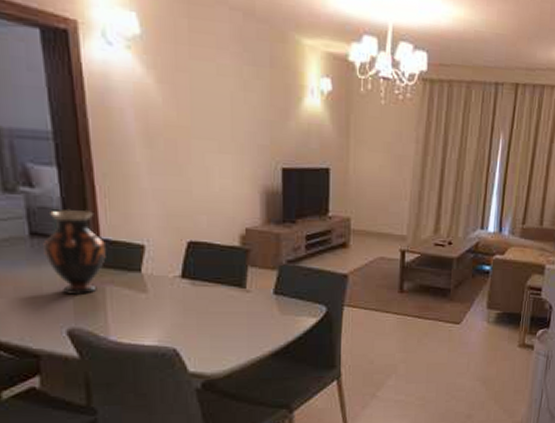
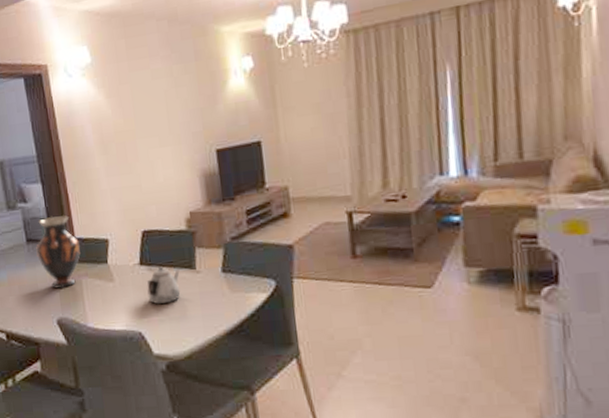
teapot: none [188,282,227,322] -> present [147,267,181,305]

